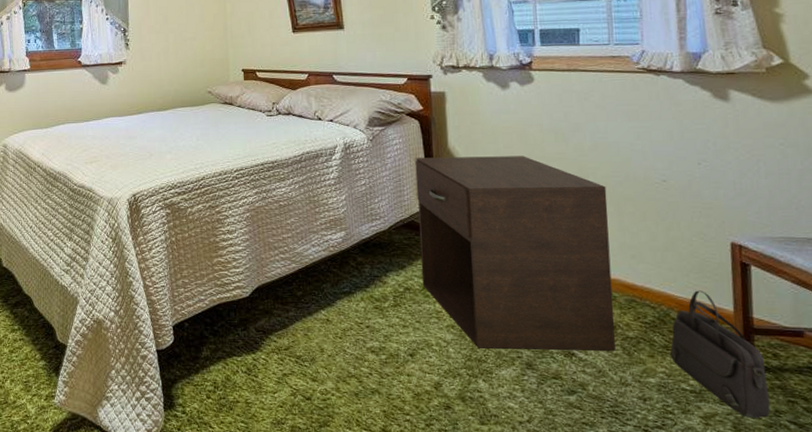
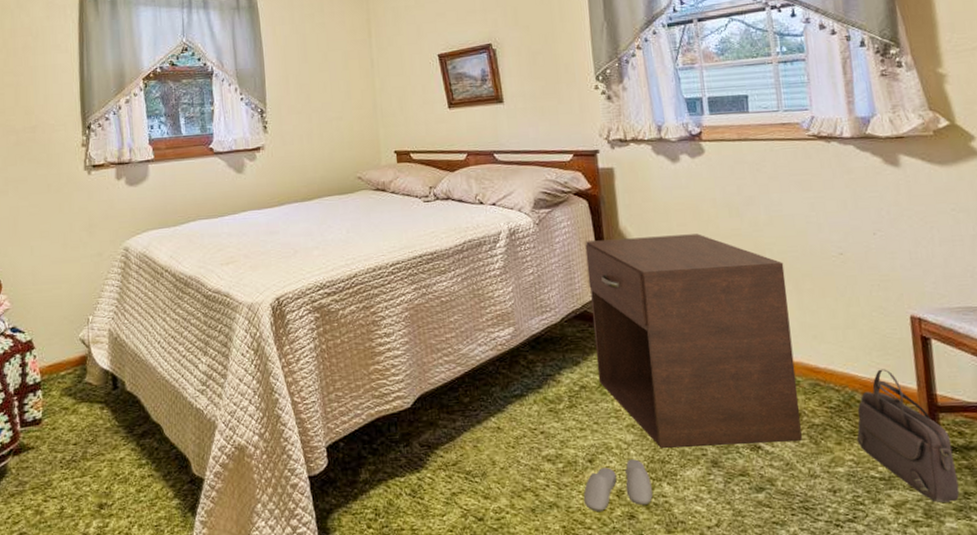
slippers: none [403,356,468,401] -> present [583,459,653,513]

